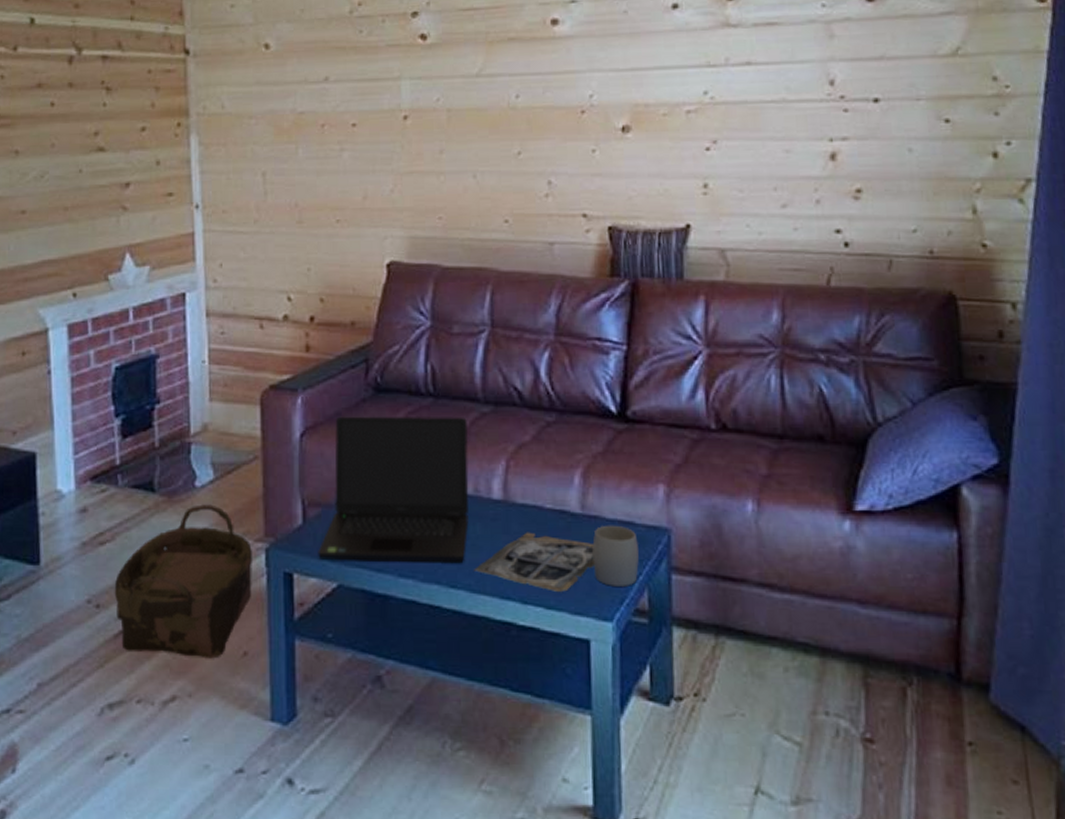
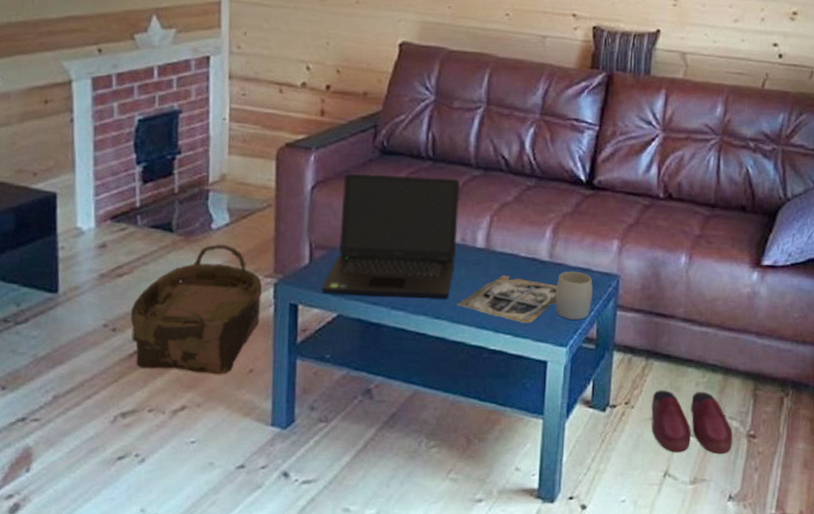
slippers: none [728,677,843,765] -> present [651,390,733,454]

